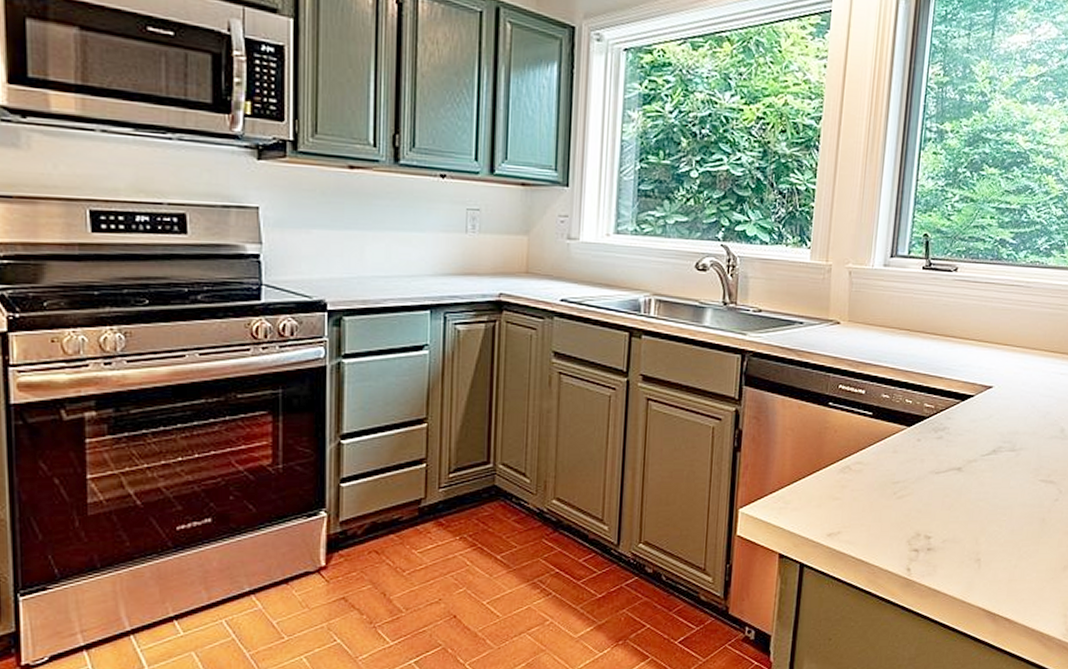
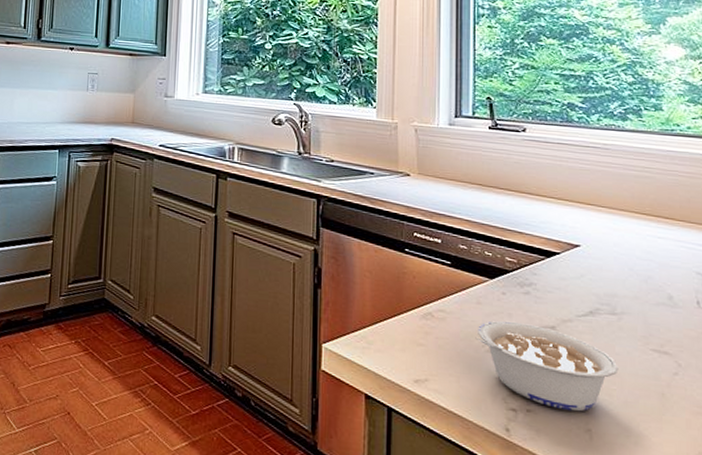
legume: none [888,466,1011,545] -> present [475,320,619,412]

